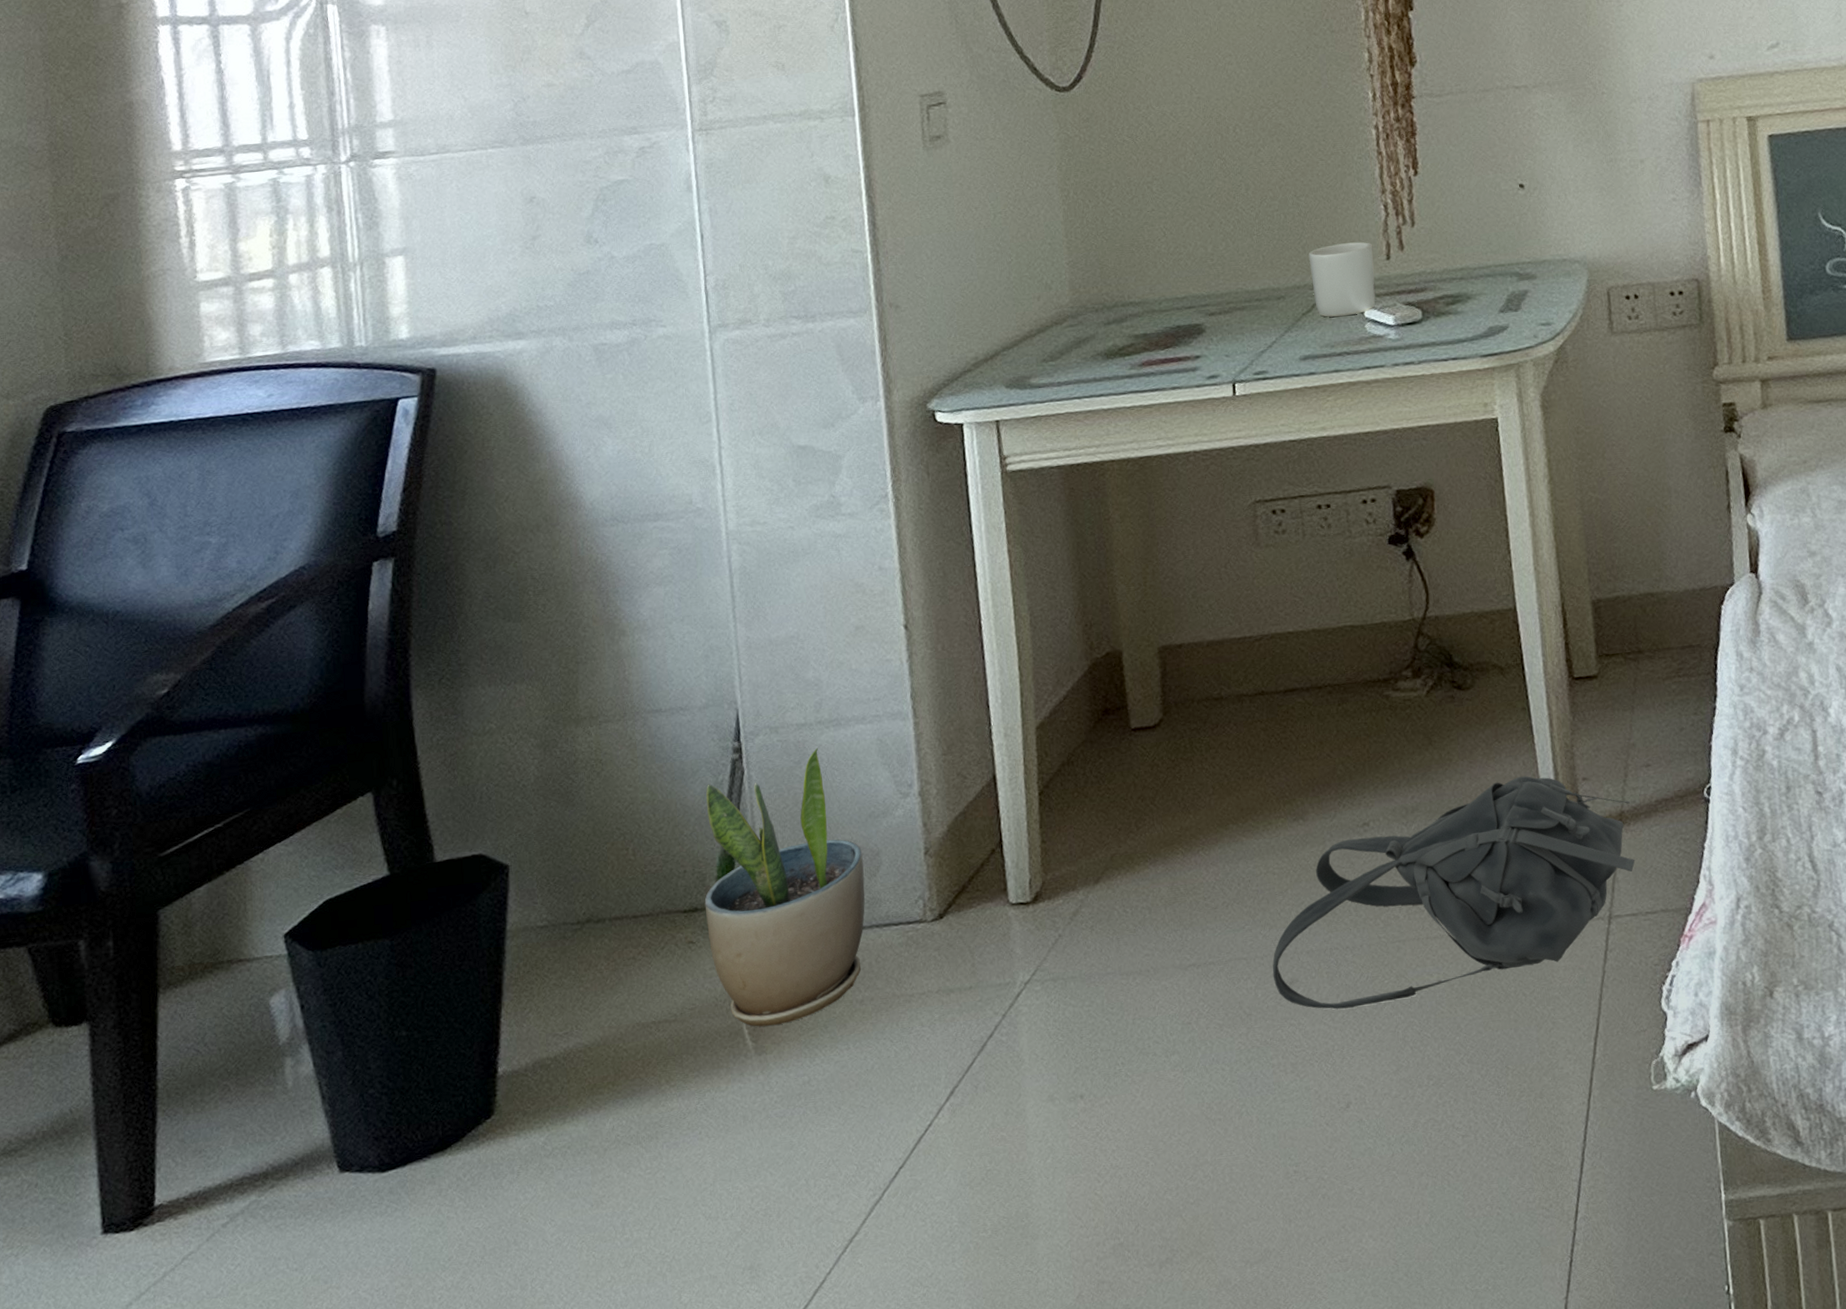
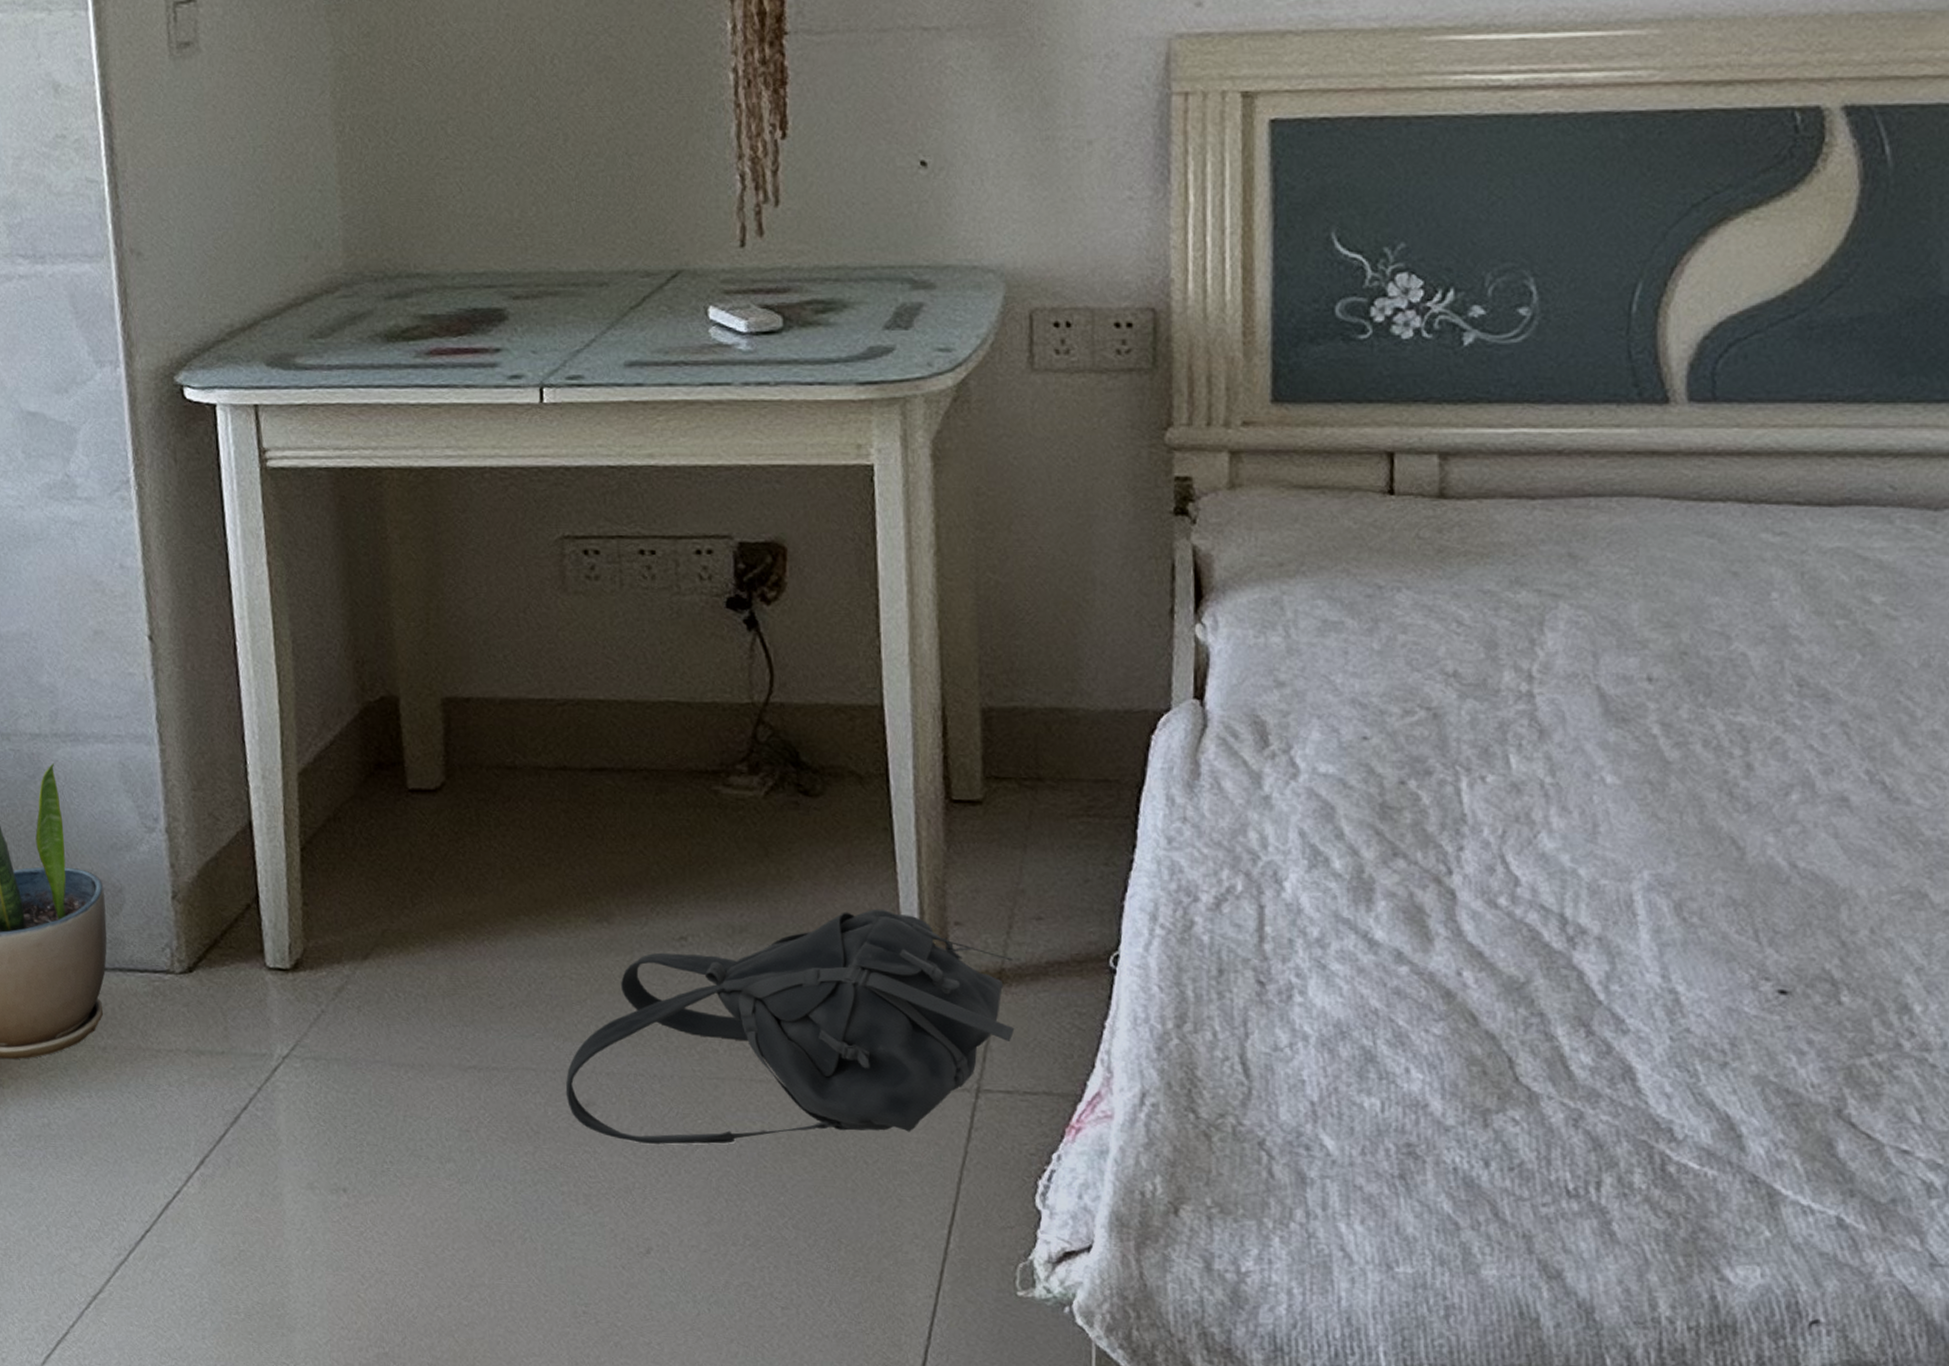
mug: present [1308,241,1376,317] -> none [640,220,725,316]

